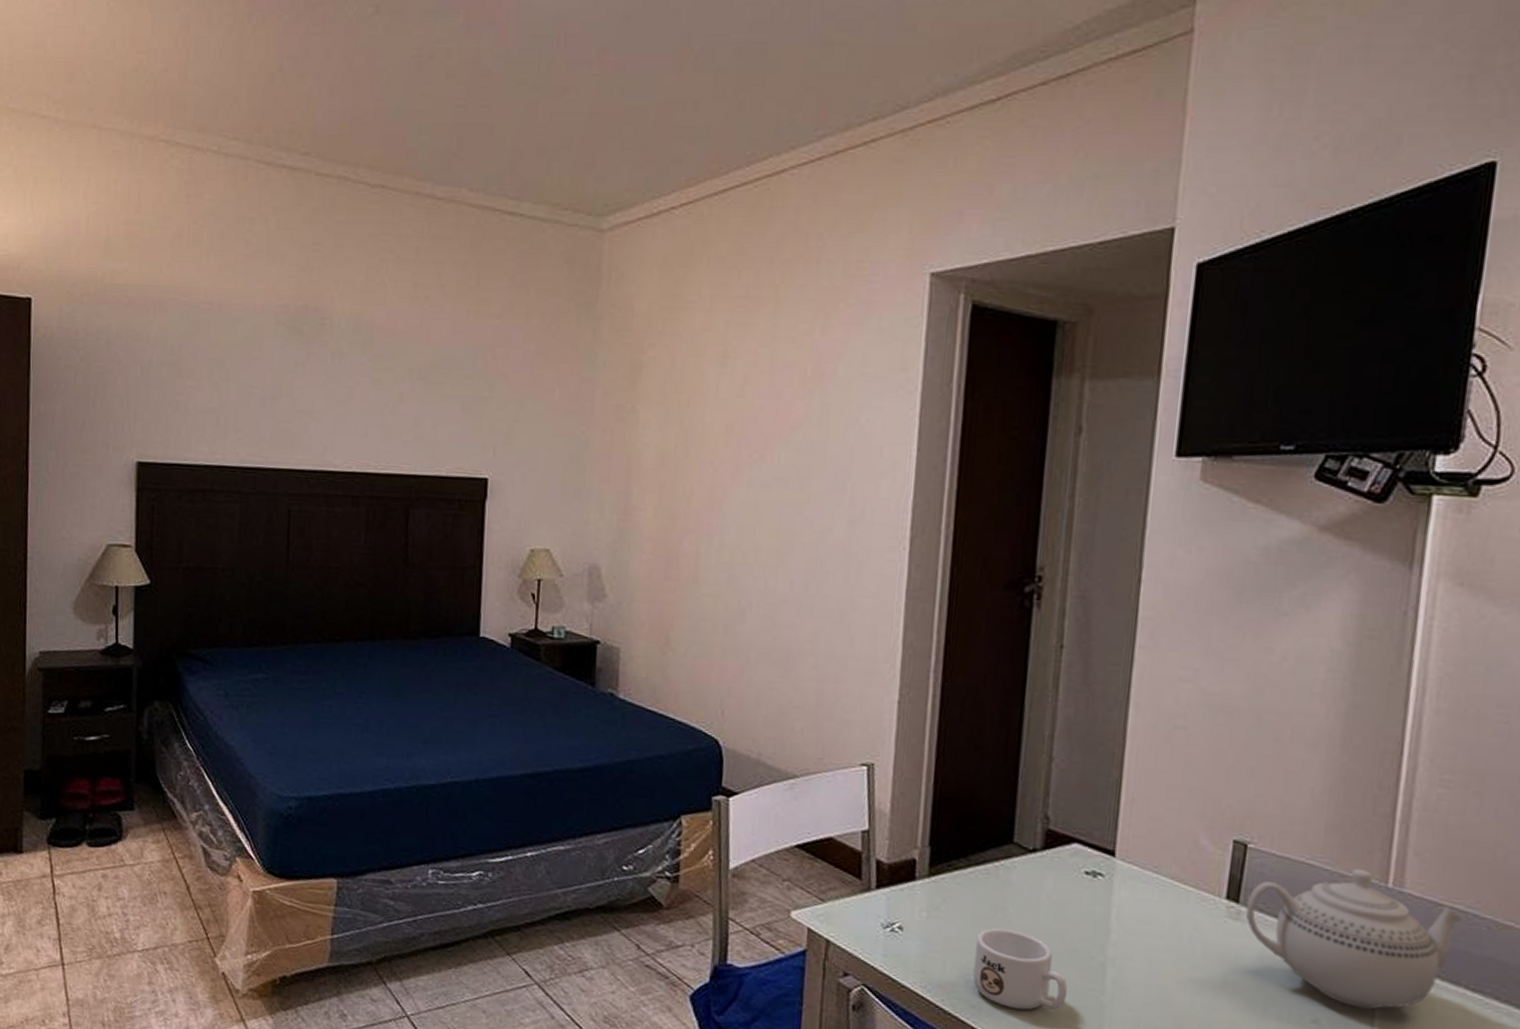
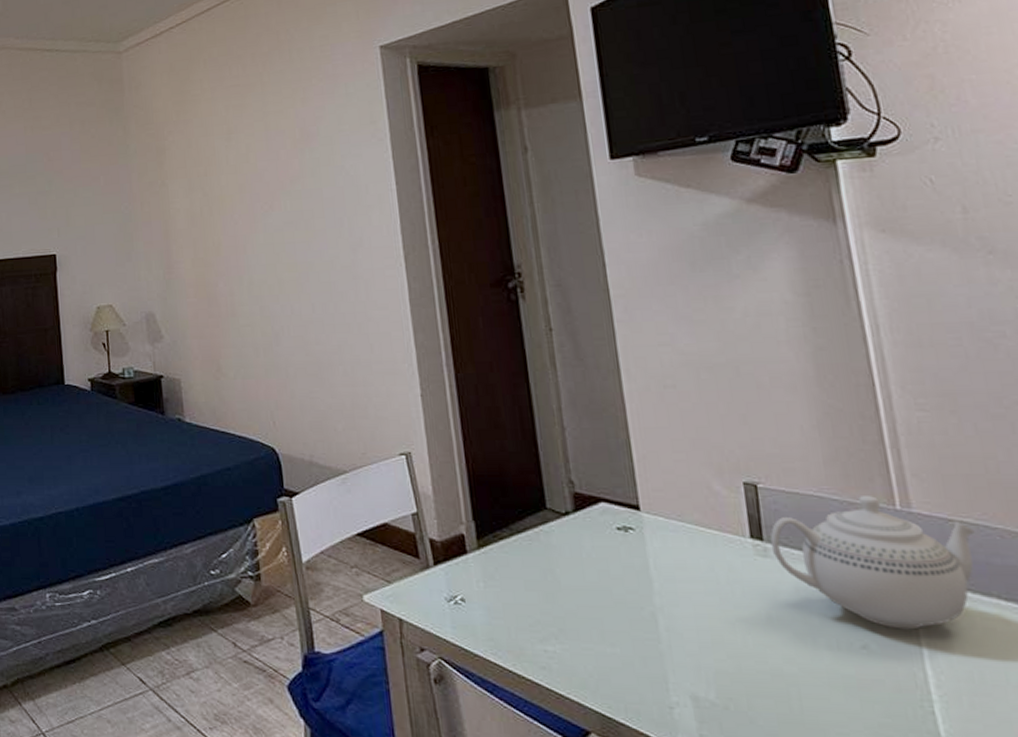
mug: present [973,928,1068,1010] -> none [532,589,628,666]

